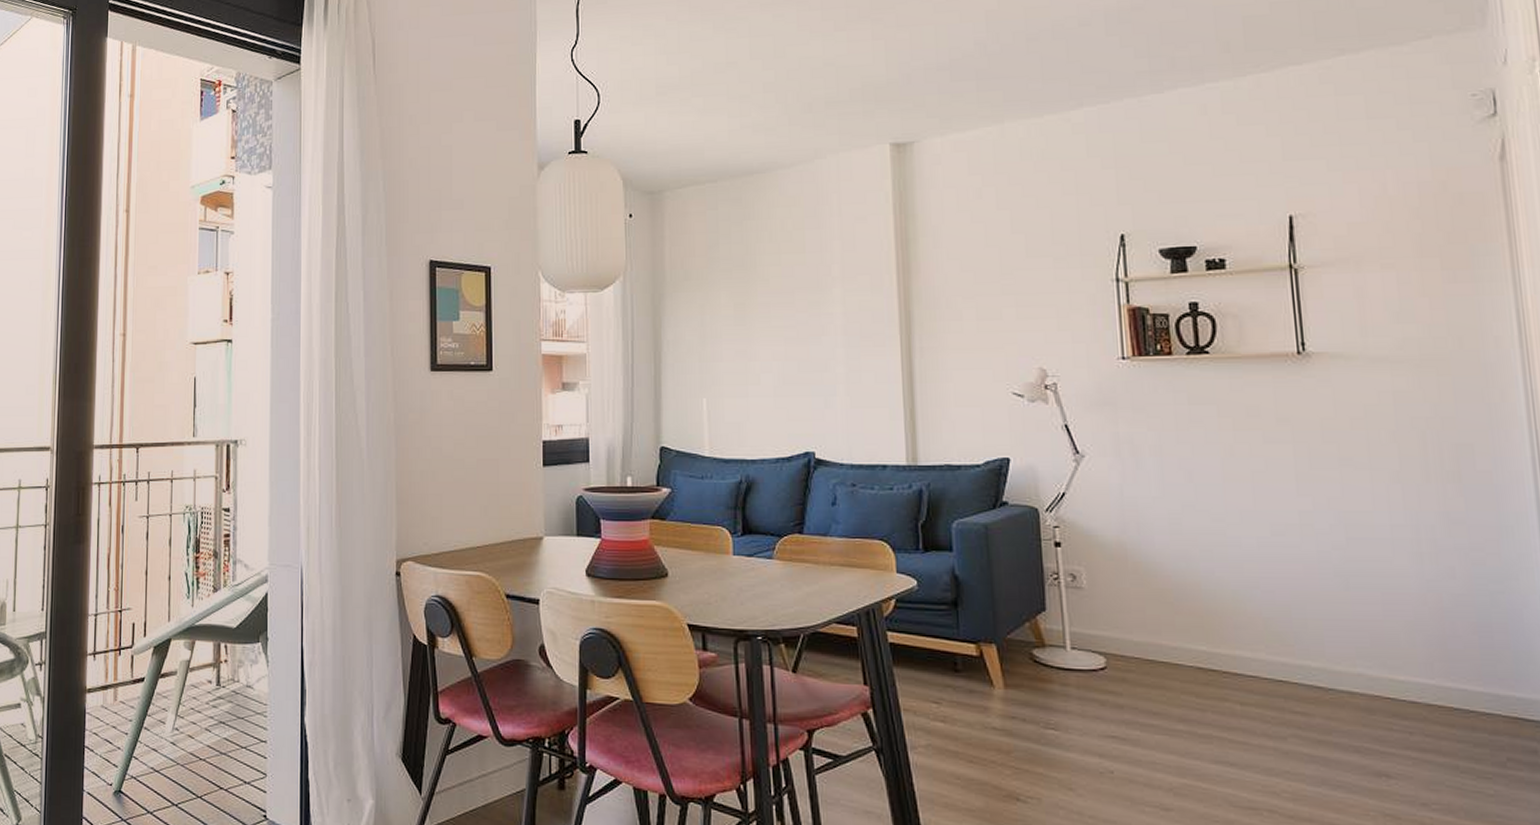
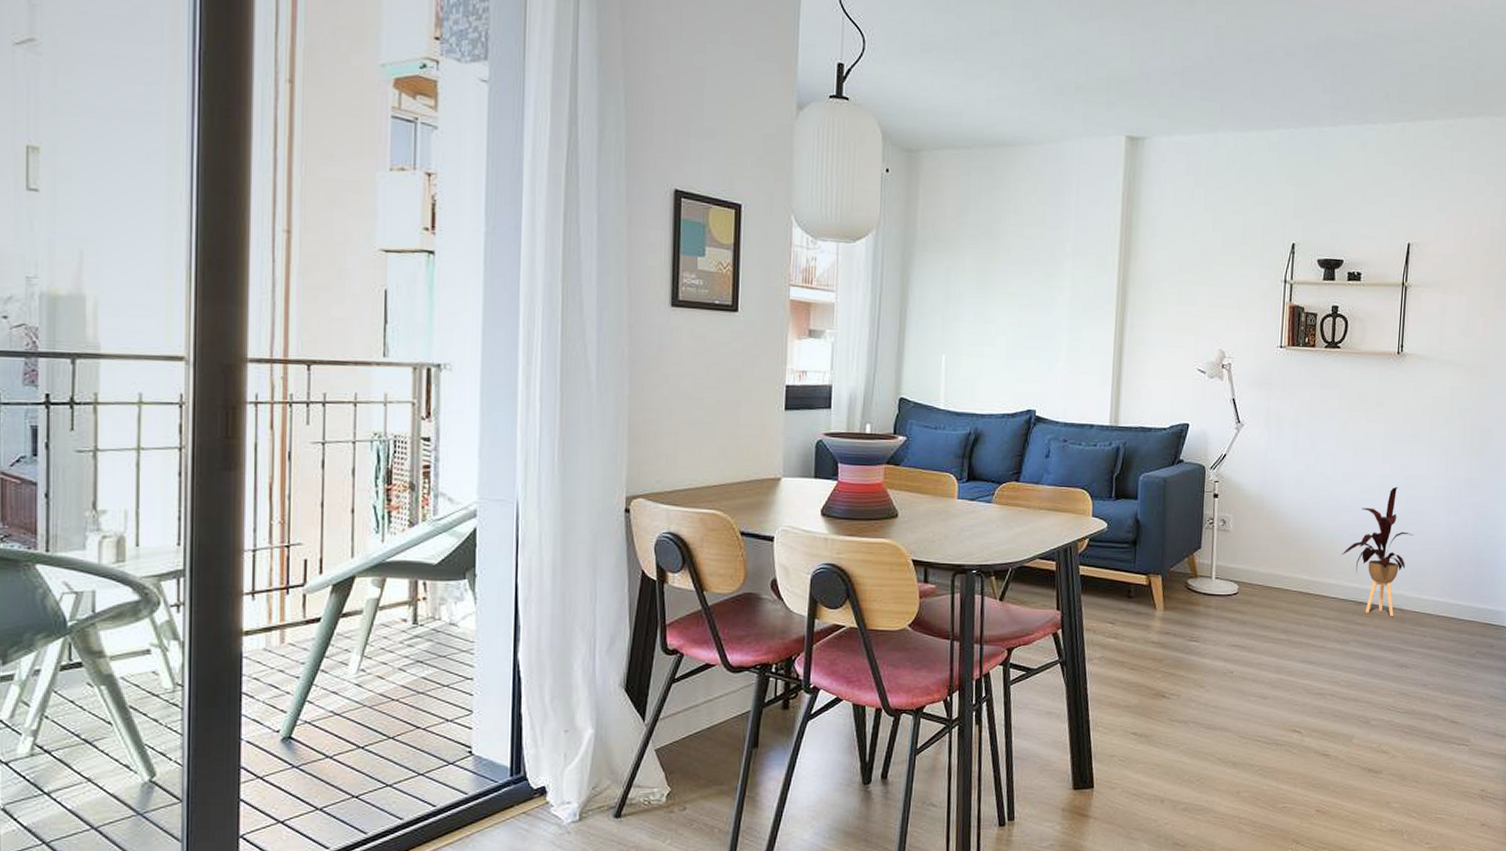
house plant: none [1255,527,1367,705] -> present [1342,487,1414,617]

